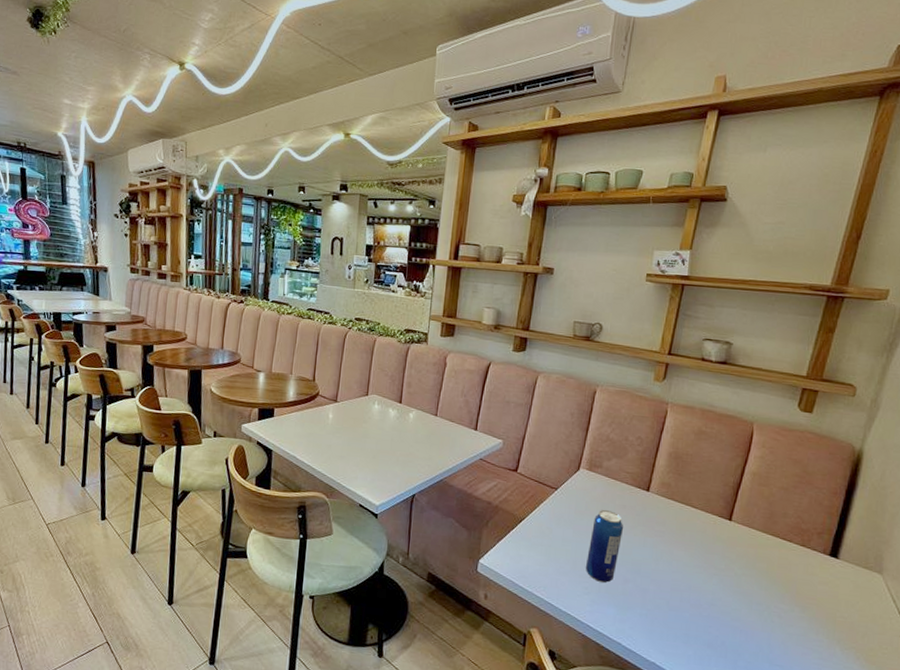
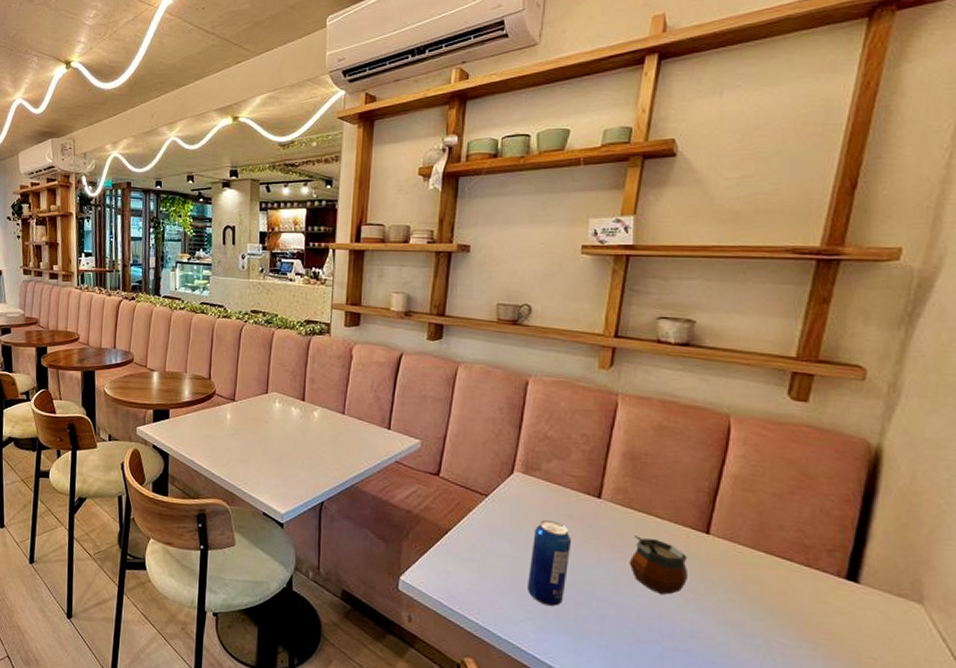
gourd: none [668,523,714,571] -> present [629,536,688,595]

